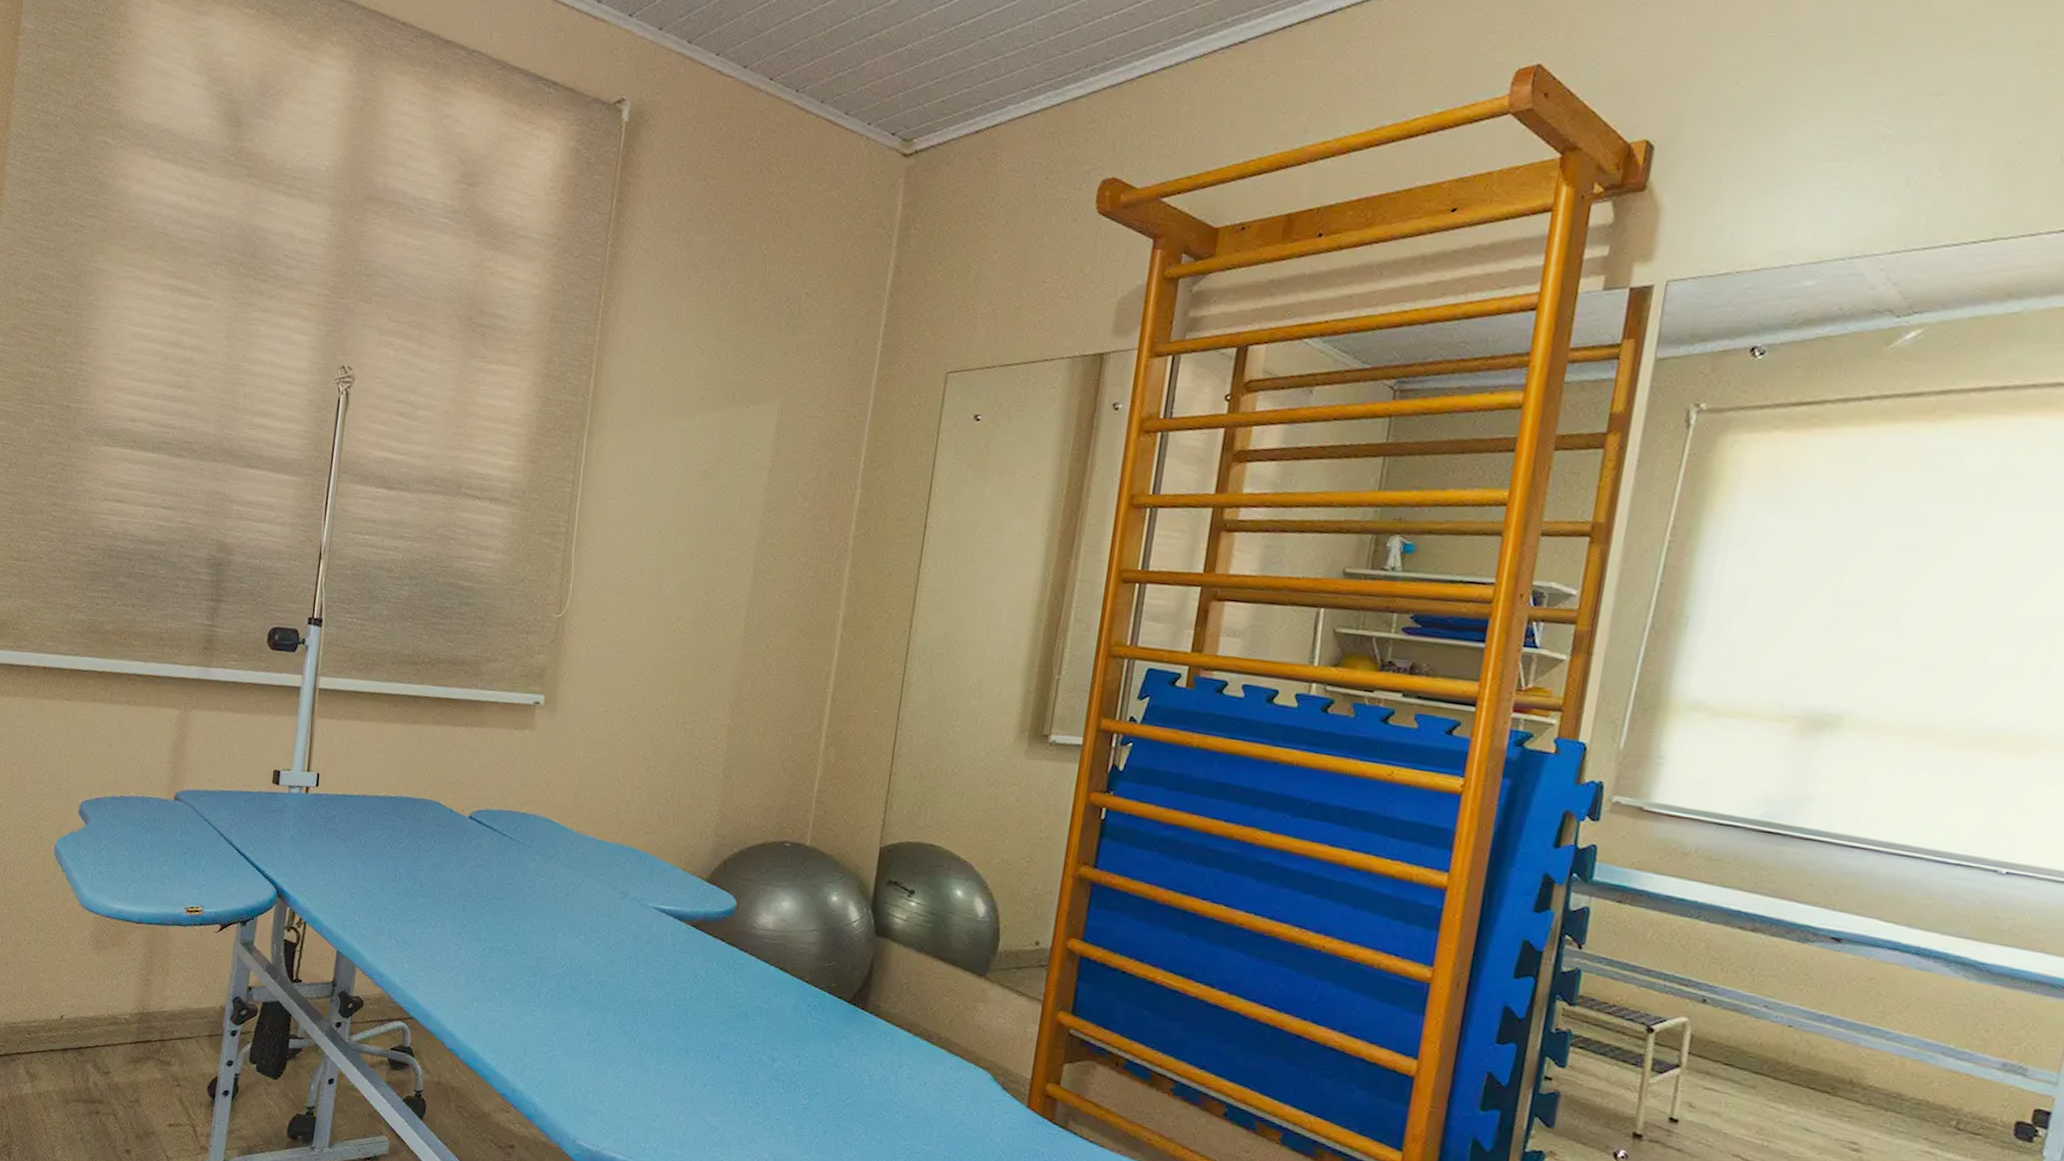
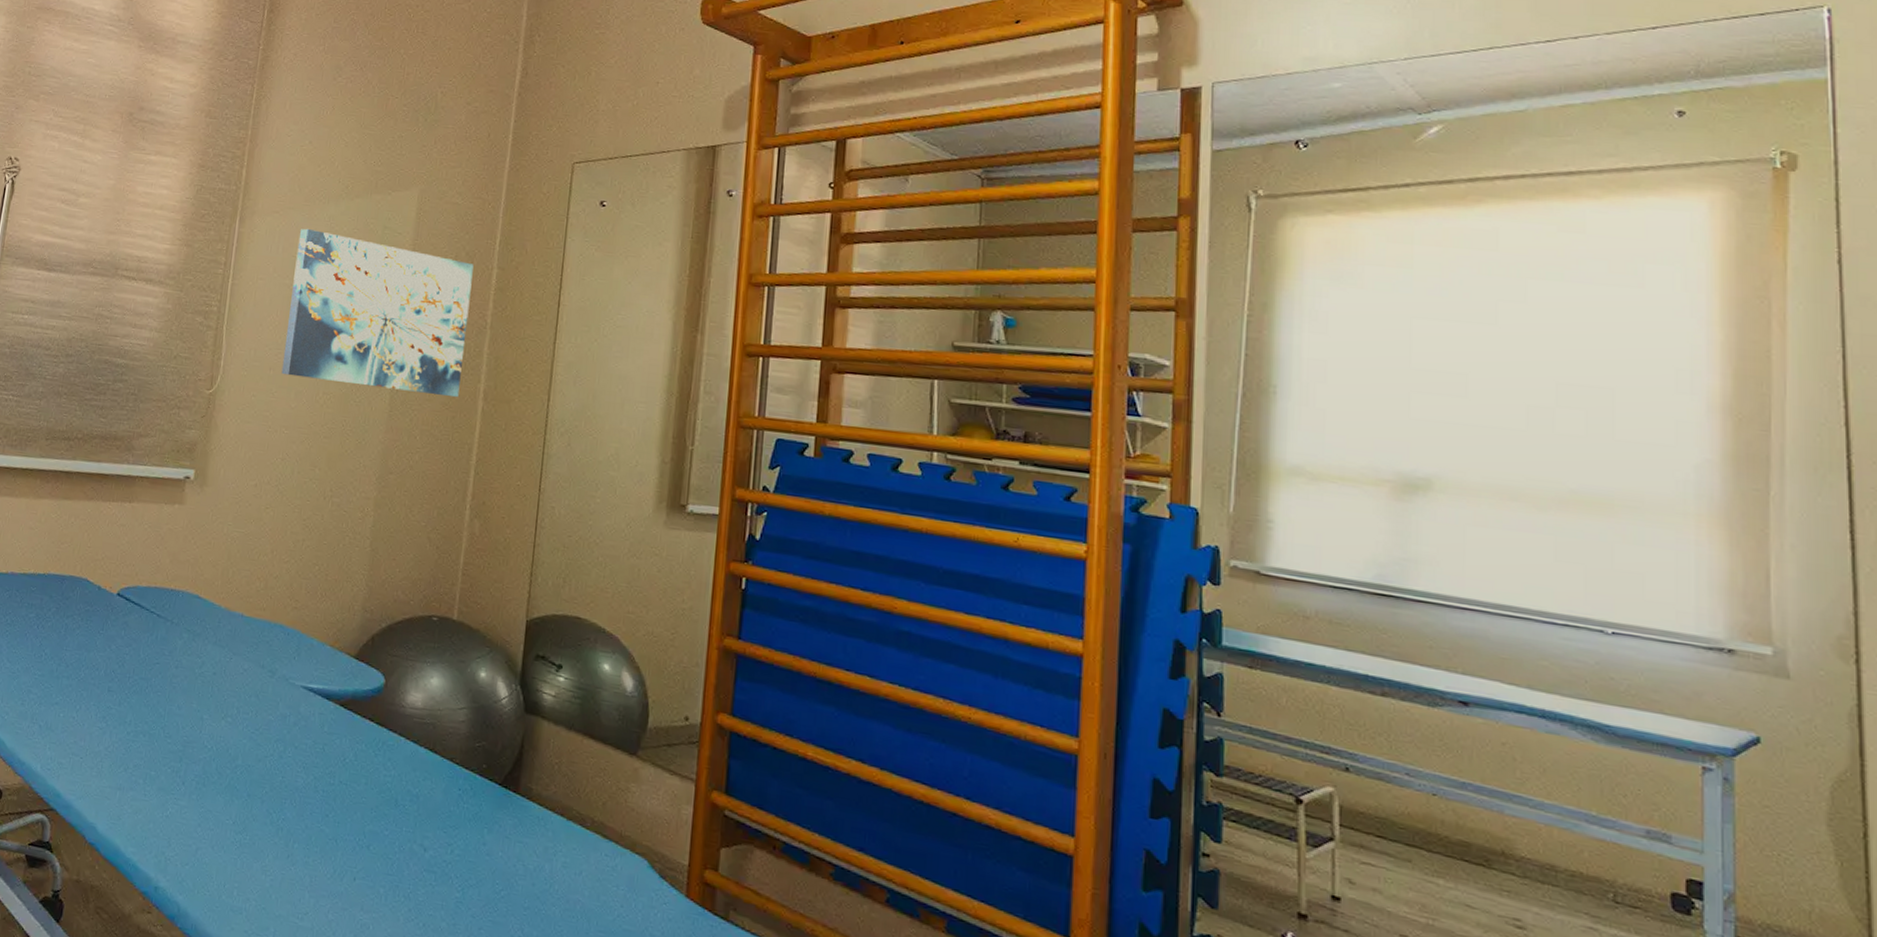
wall art: none [632,444,836,624] -> present [281,228,474,398]

